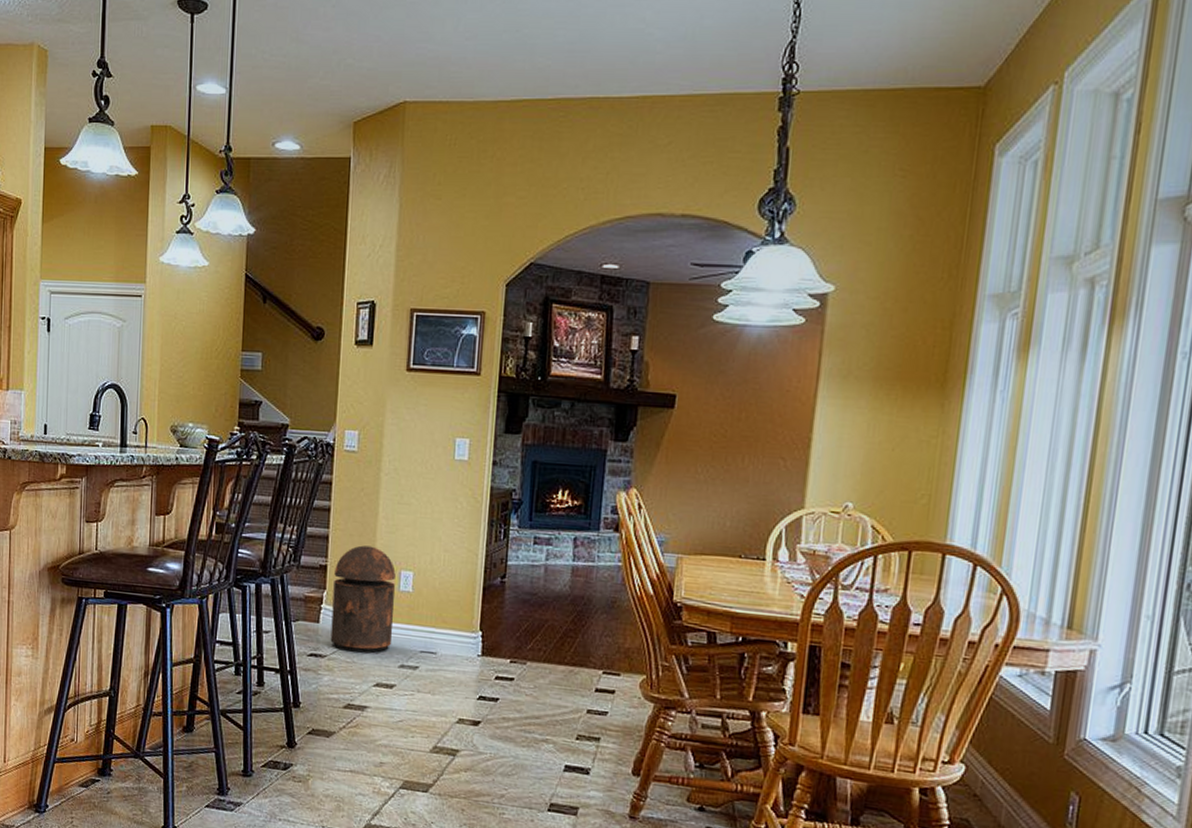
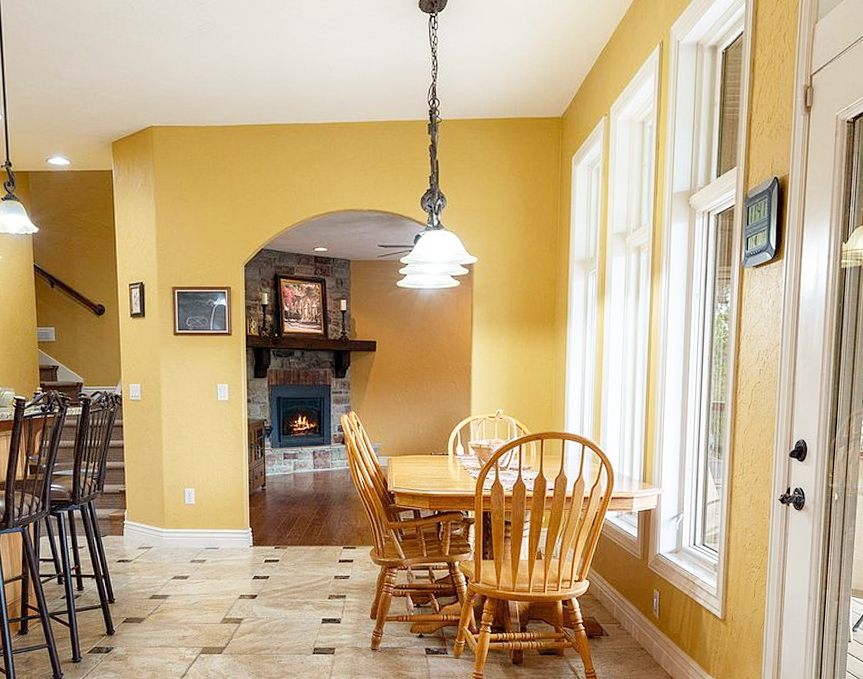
trash can: present [330,545,396,654] -> none [132,472,183,555]

